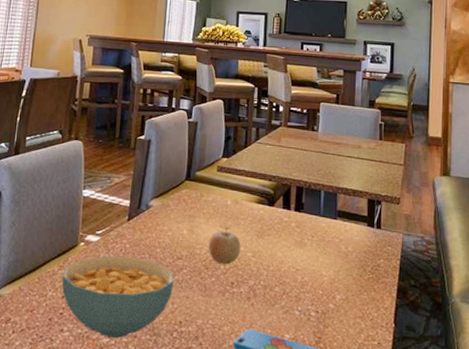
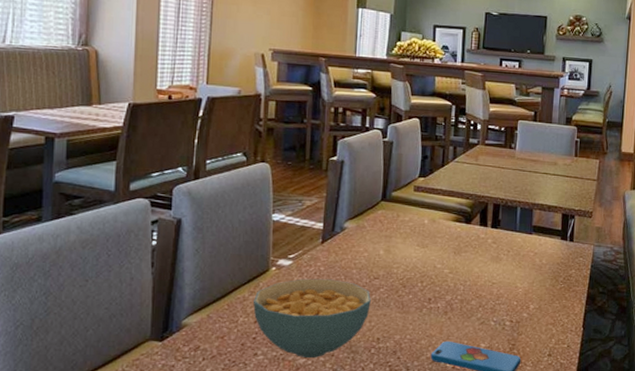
fruit: present [208,227,241,265] -> none [405,246,438,282]

